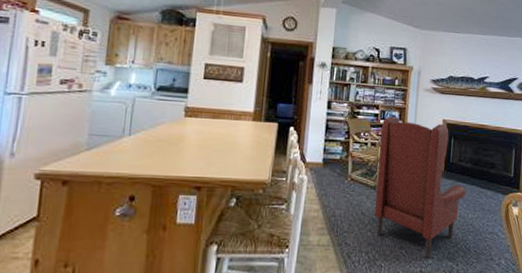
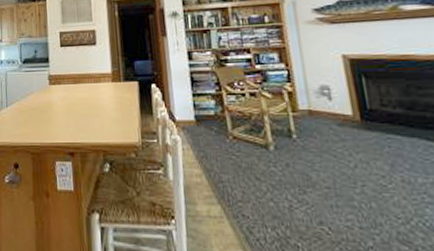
armchair: present [374,117,466,259] -> none [258,59,405,240]

